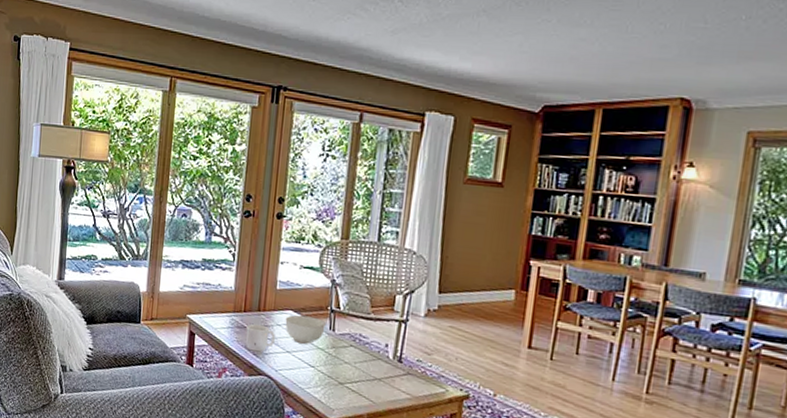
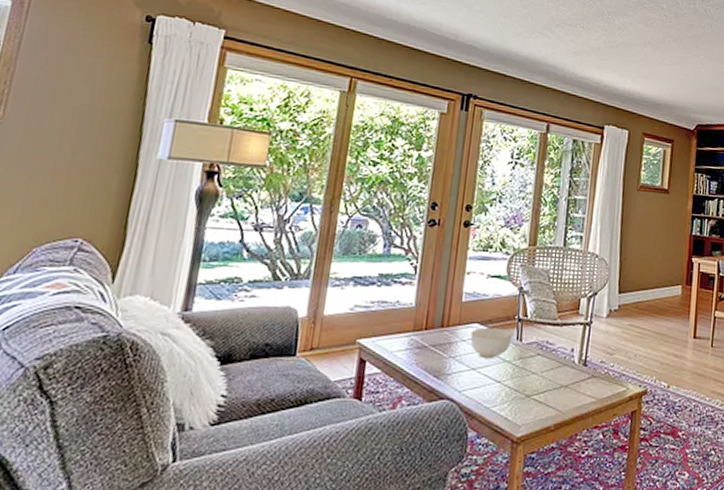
mug: present [245,323,275,352] -> none [425,342,459,373]

